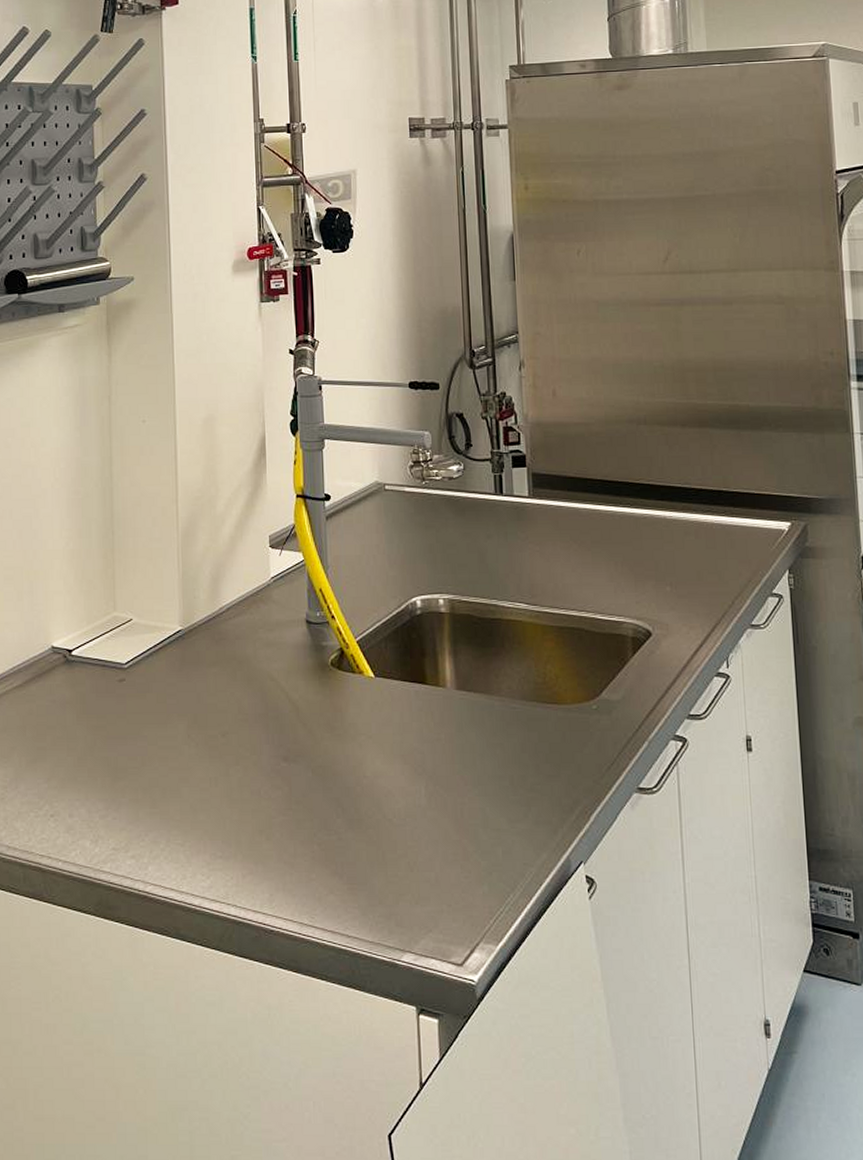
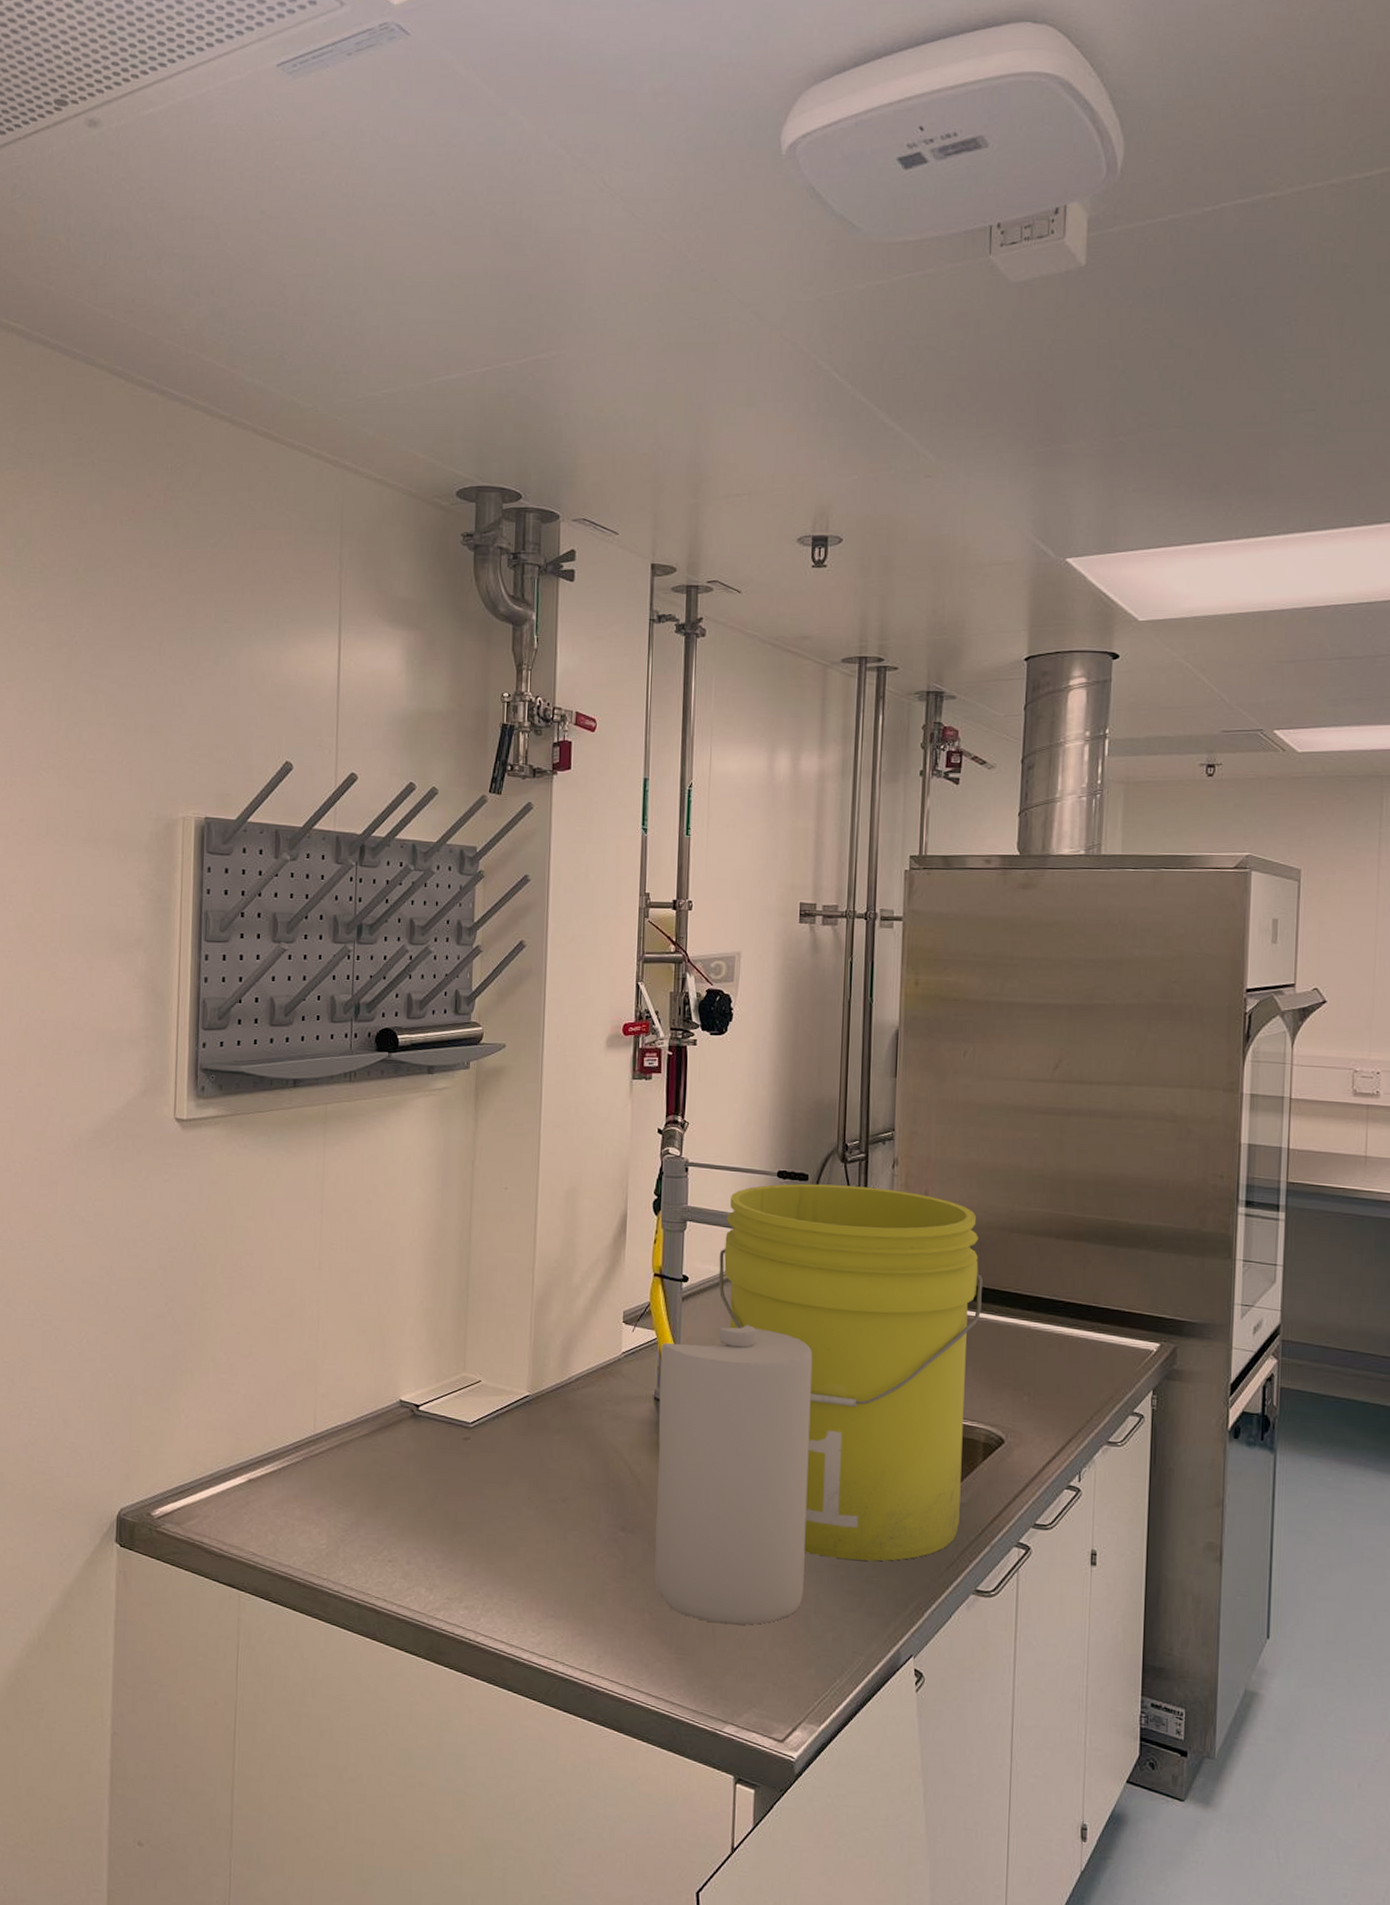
paper towel holder: none [309,539,470,848] -> present [655,1325,813,1625]
bucket: none [359,391,617,768] -> present [718,1183,982,1561]

